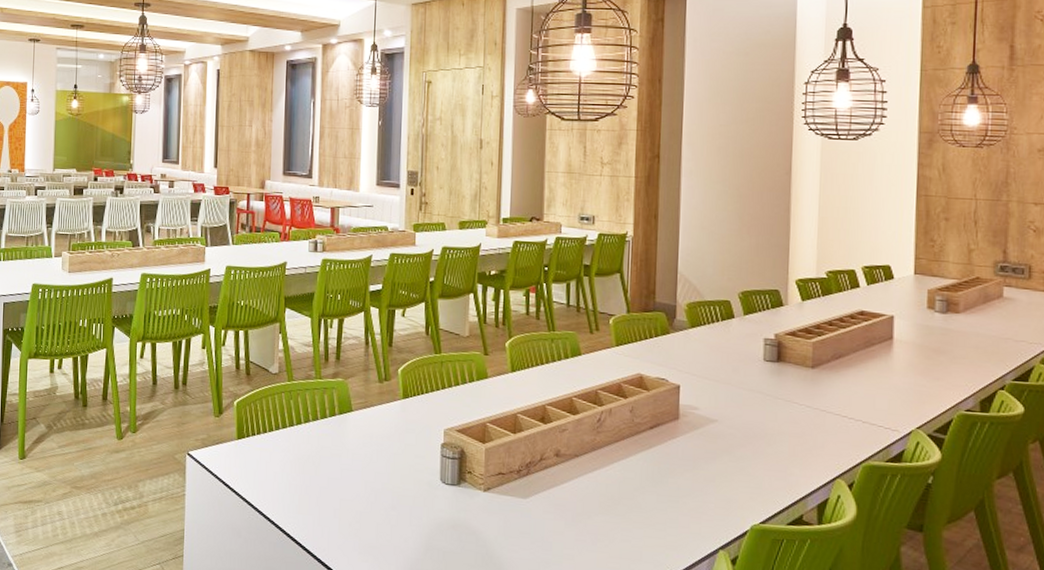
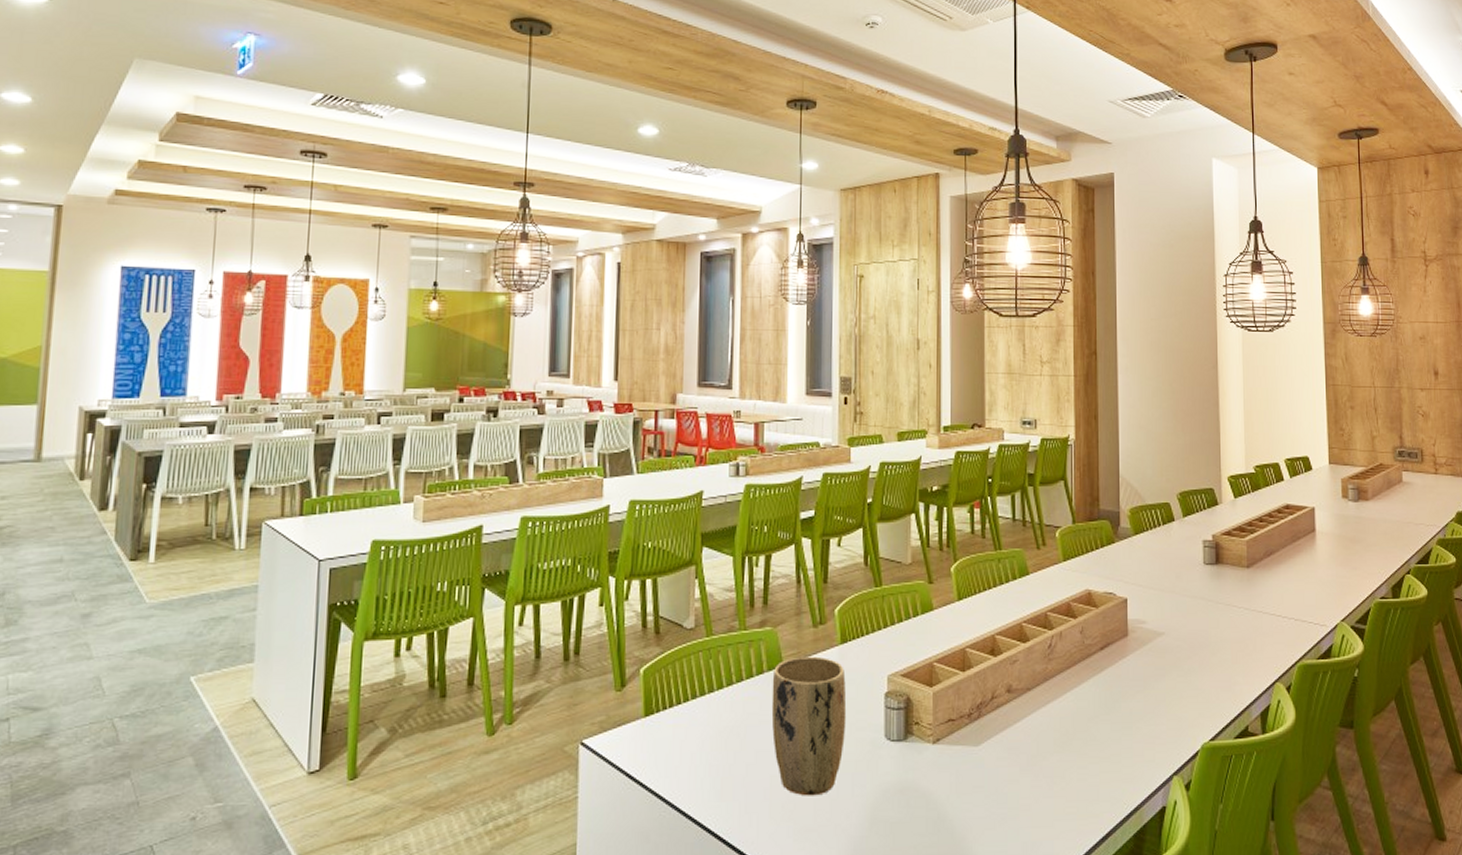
plant pot: none [341,405,407,521] -> present [771,656,847,796]

